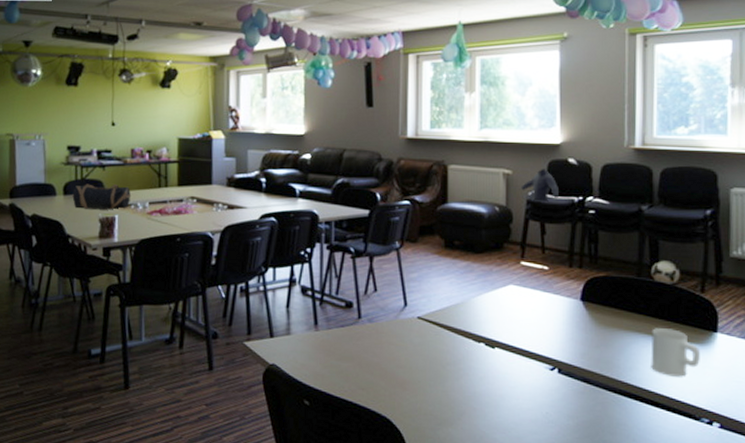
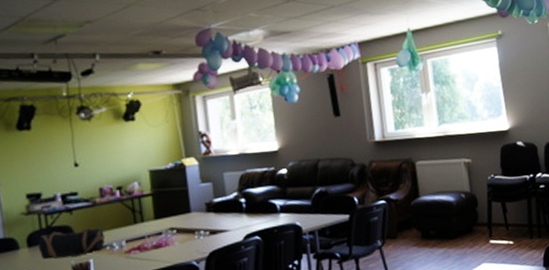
blazer: present [521,168,558,201] -> none [480,153,513,184]

